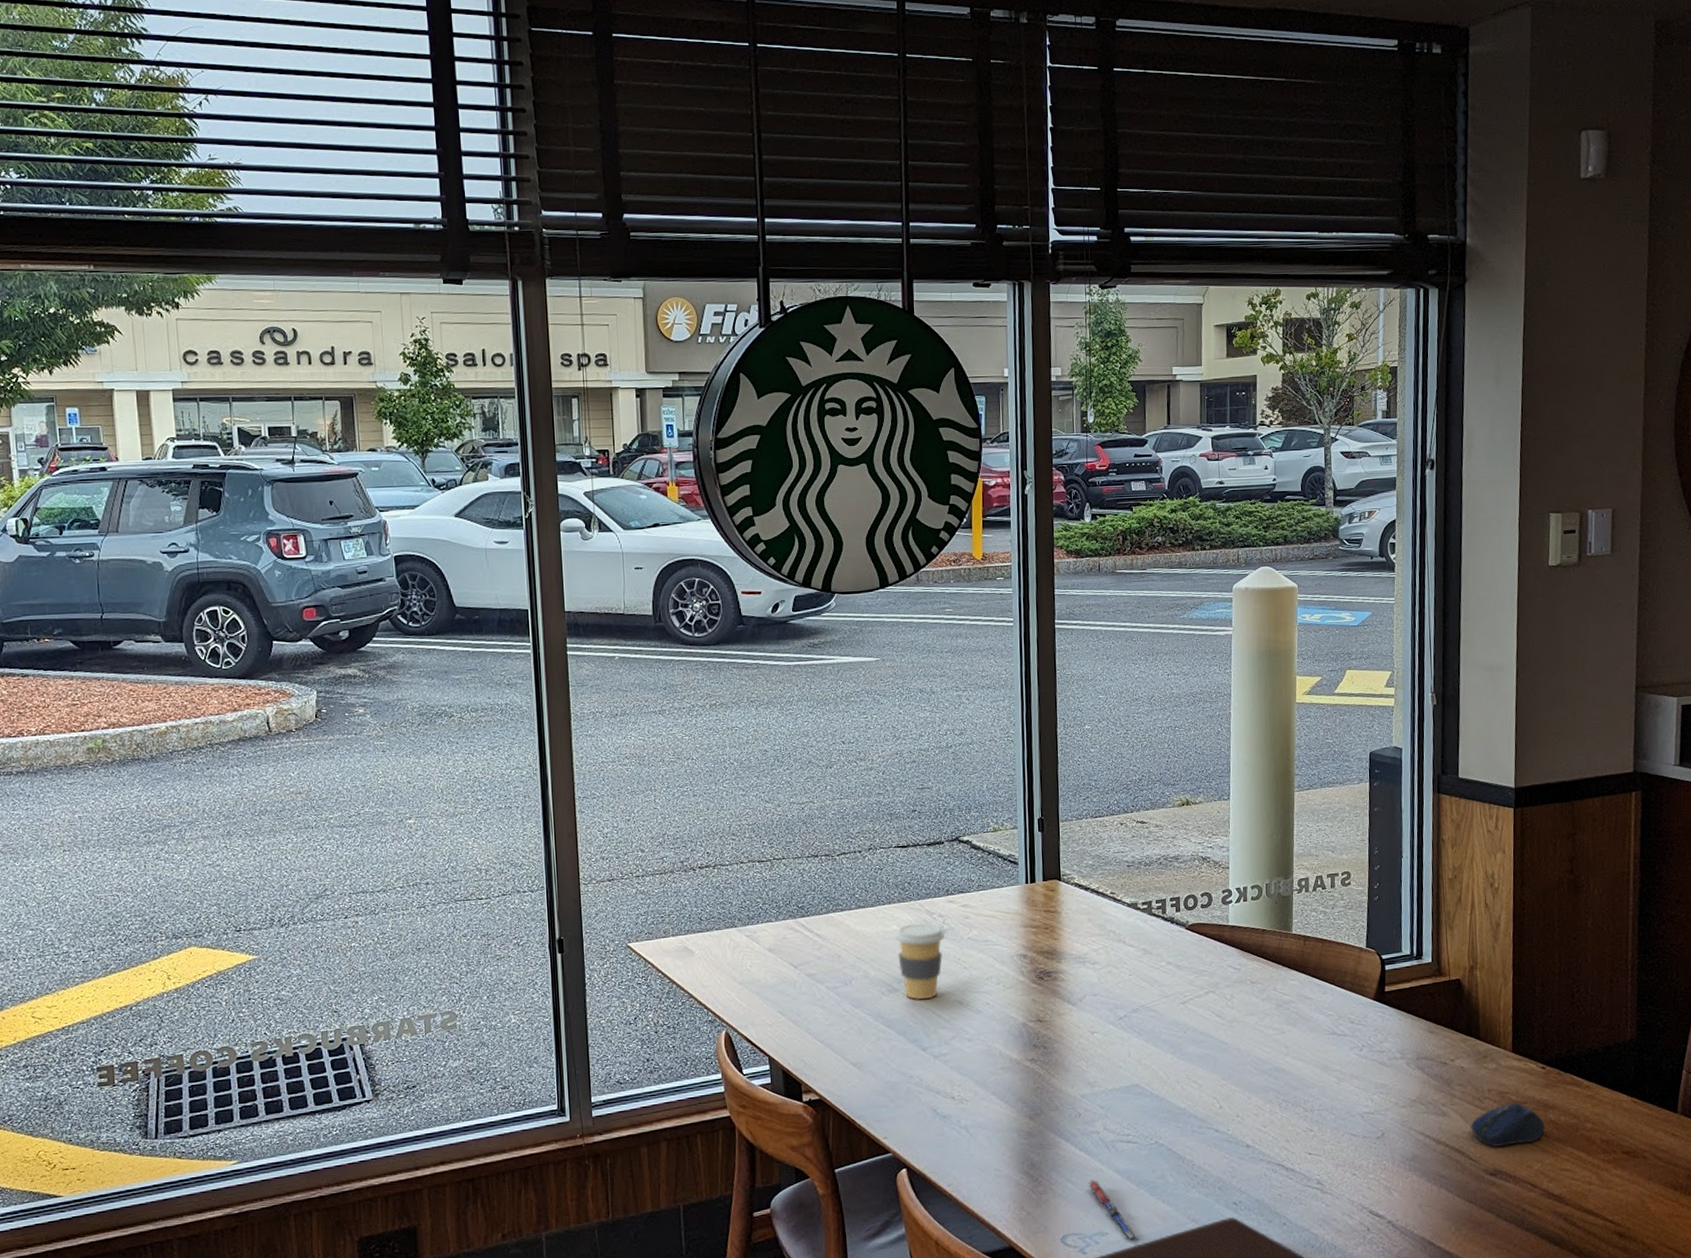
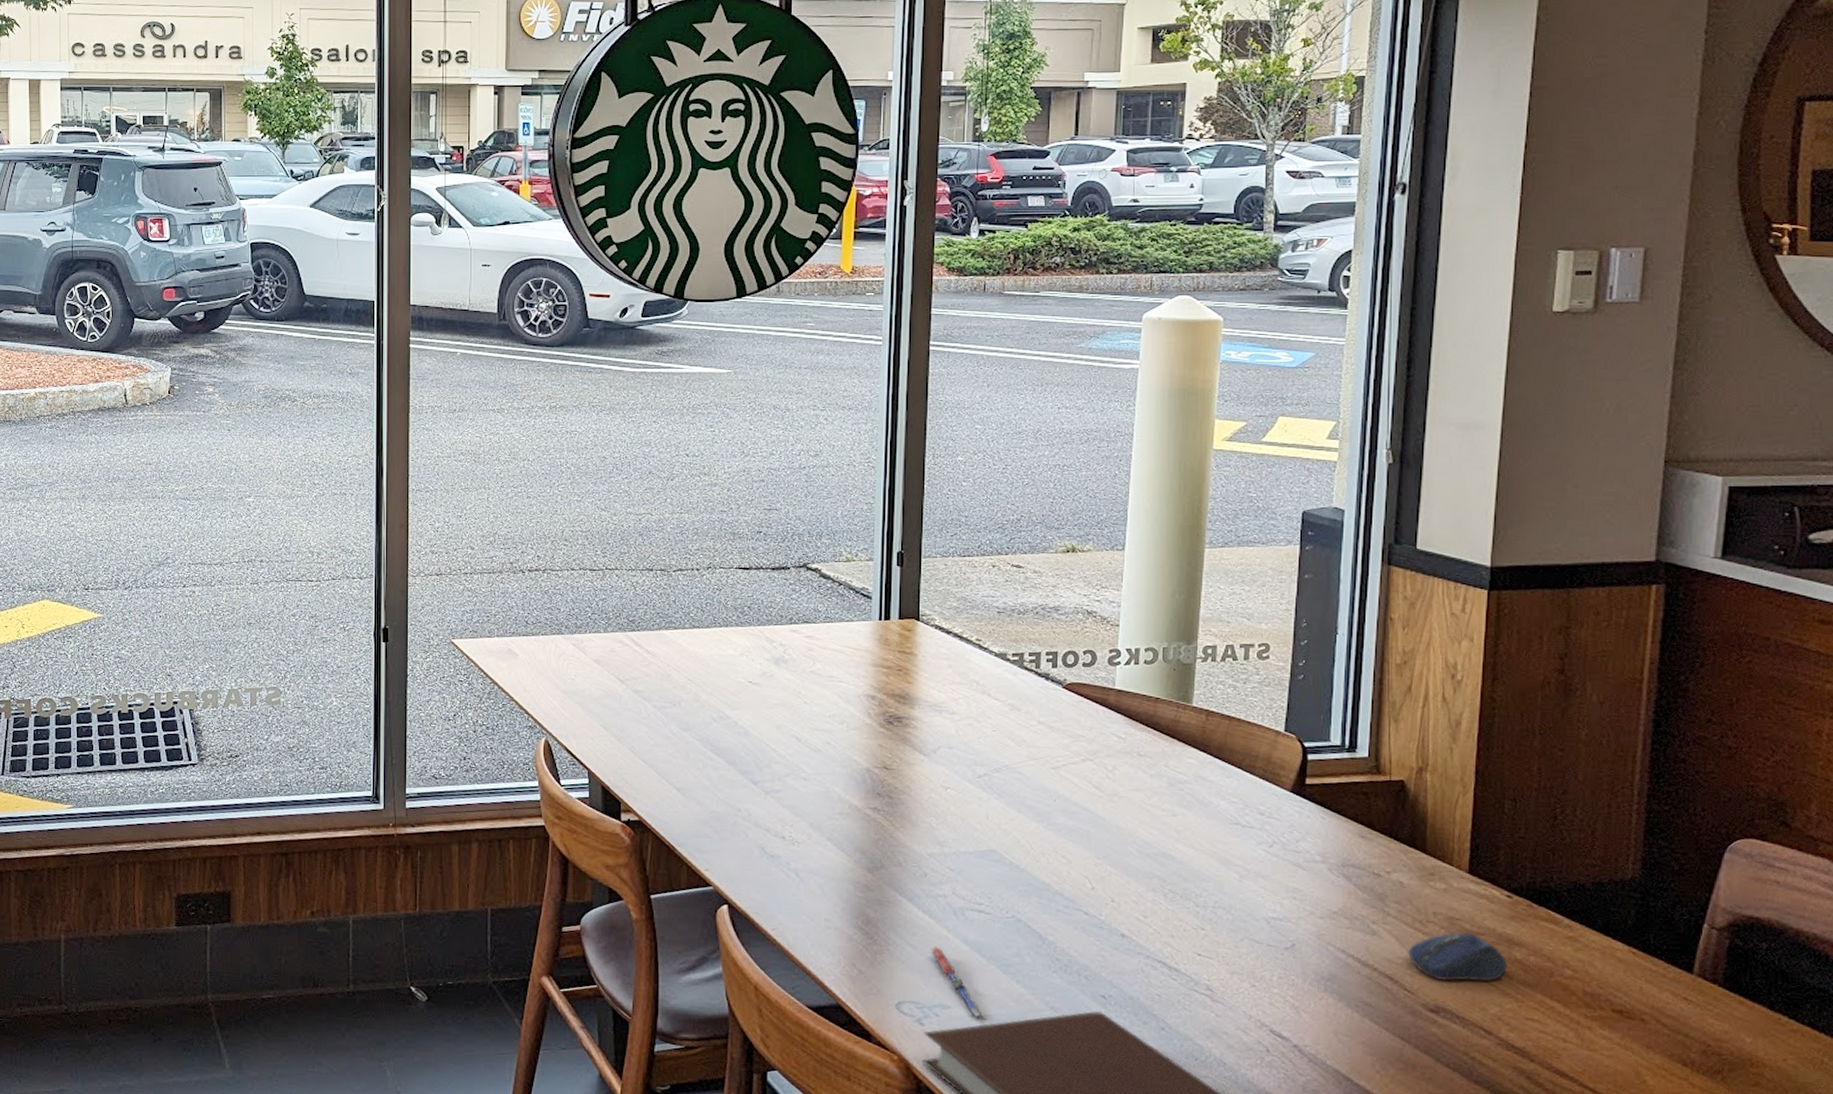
coffee cup: present [894,923,945,1000] -> none [730,650,785,731]

